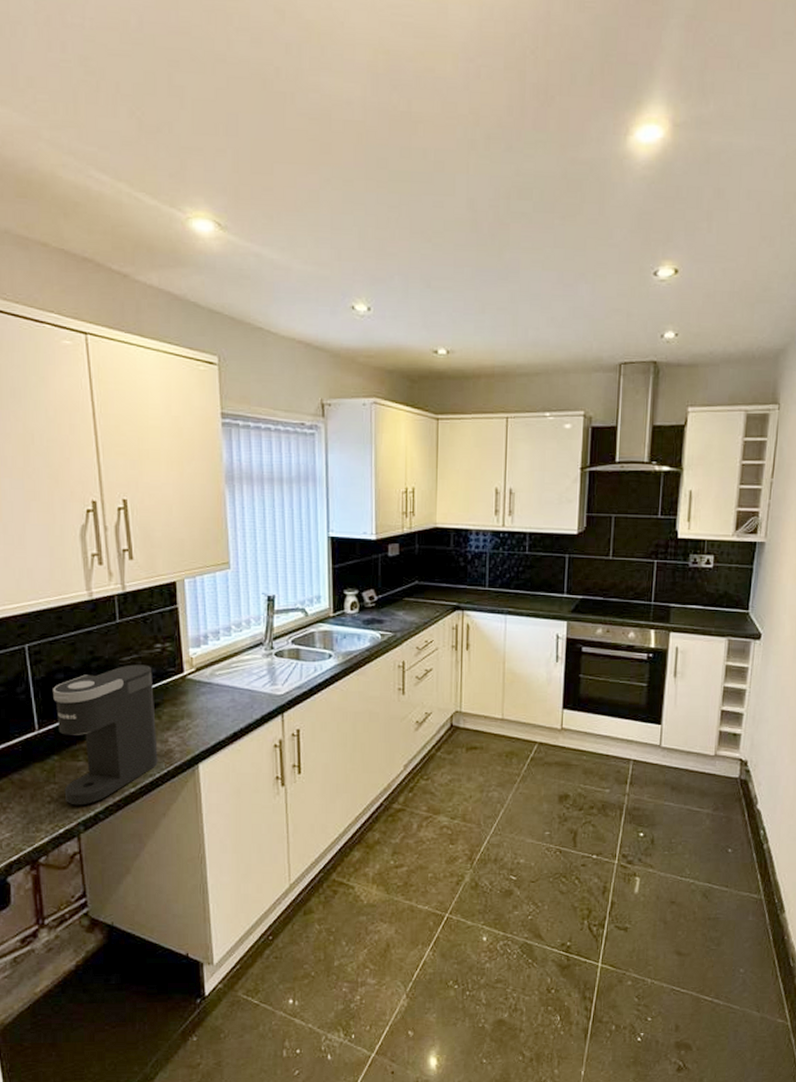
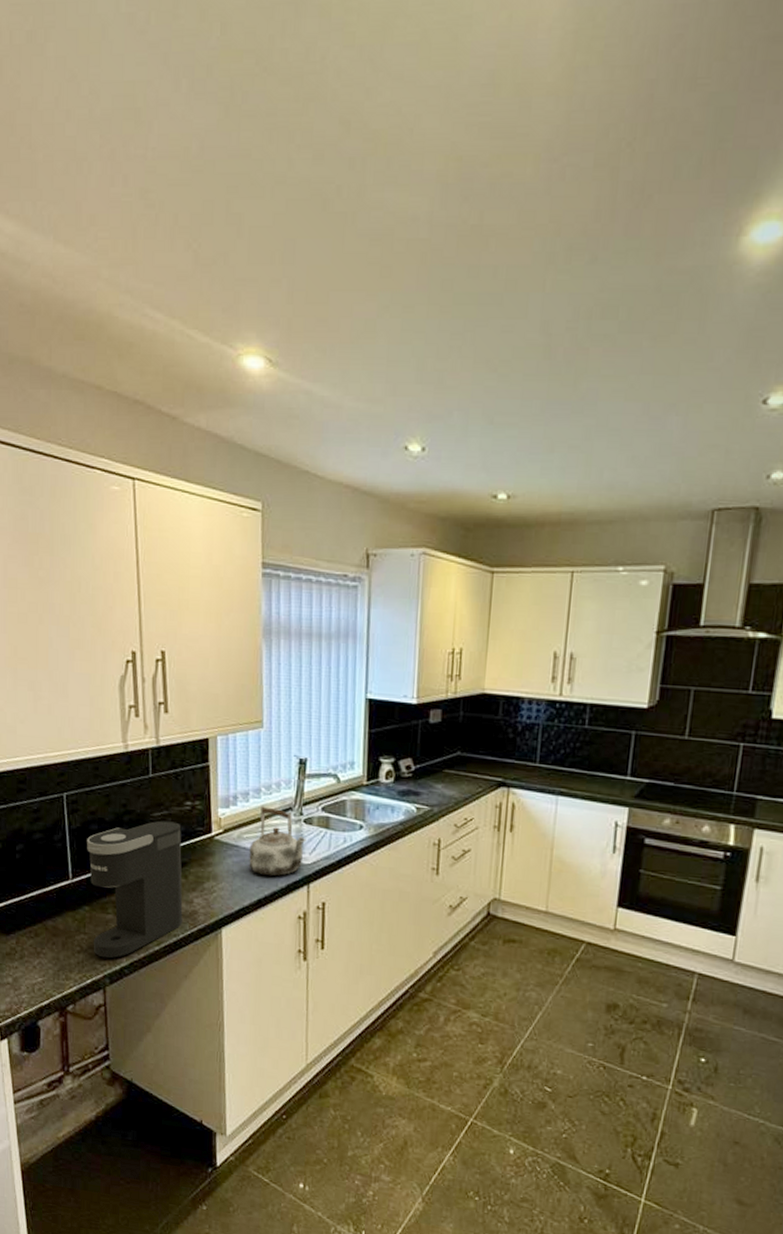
kettle: none [223,642,278,709] -> present [249,805,306,876]

